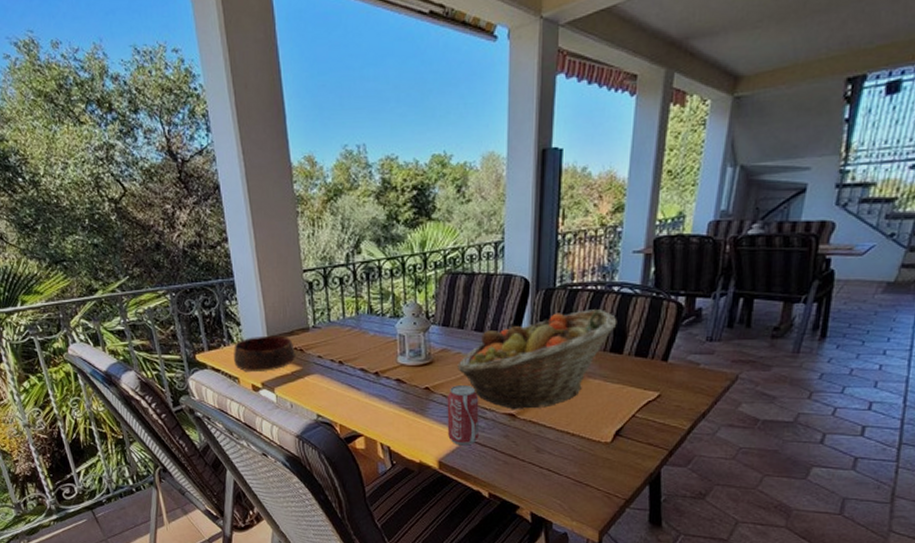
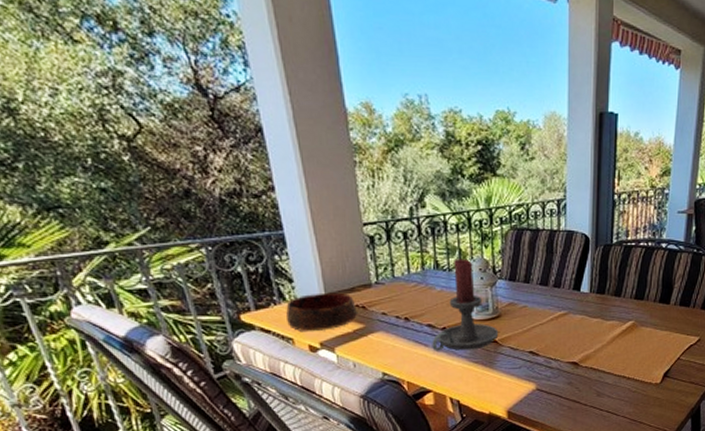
candle holder: none [364,303,431,396] -> present [432,258,499,351]
beverage can: present [447,385,479,446] -> none [515,337,545,395]
fruit basket: present [457,309,617,410] -> none [524,264,665,359]

